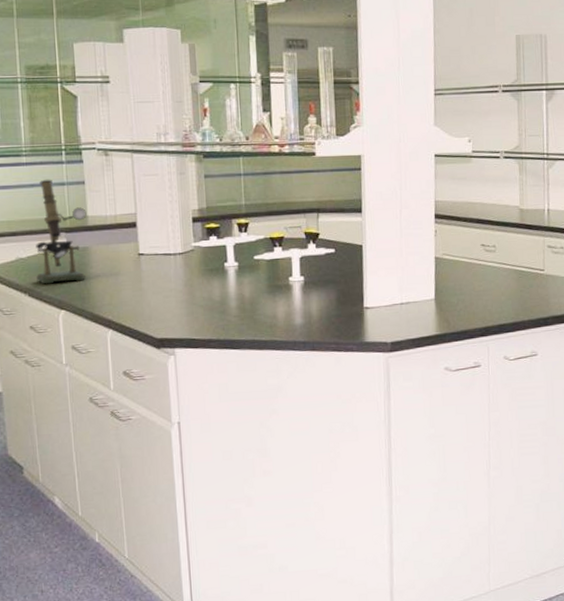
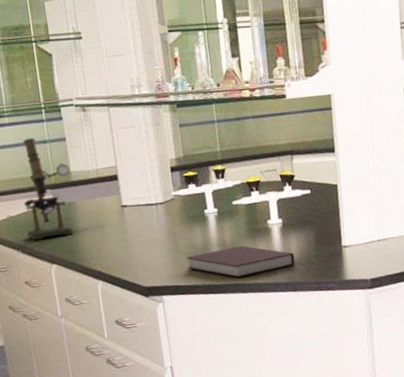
notebook: none [202,302,315,334] -> present [186,246,295,278]

